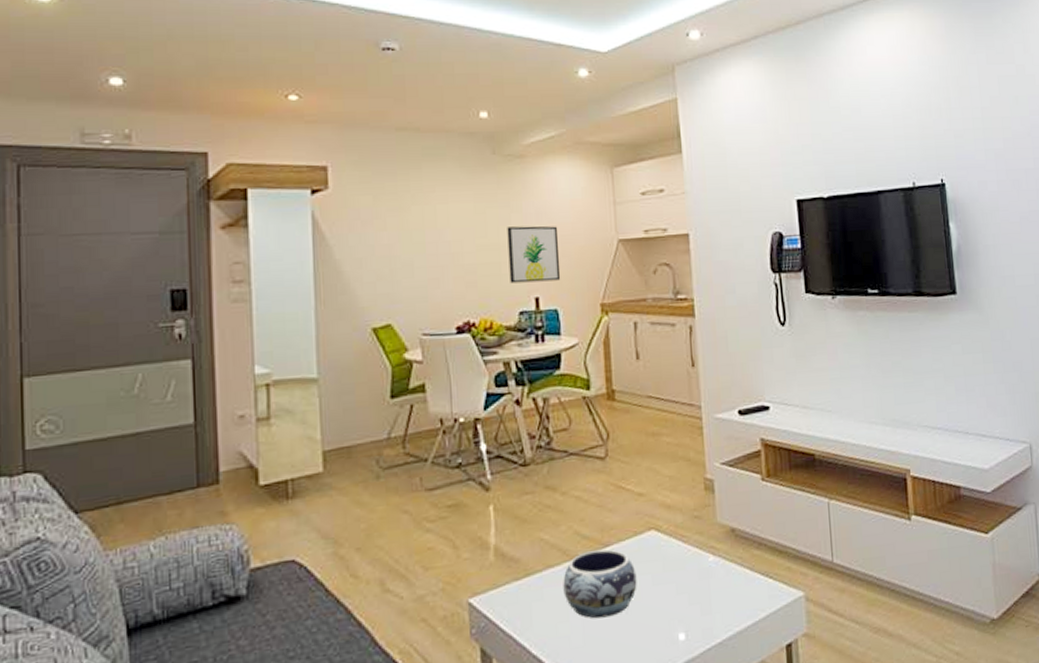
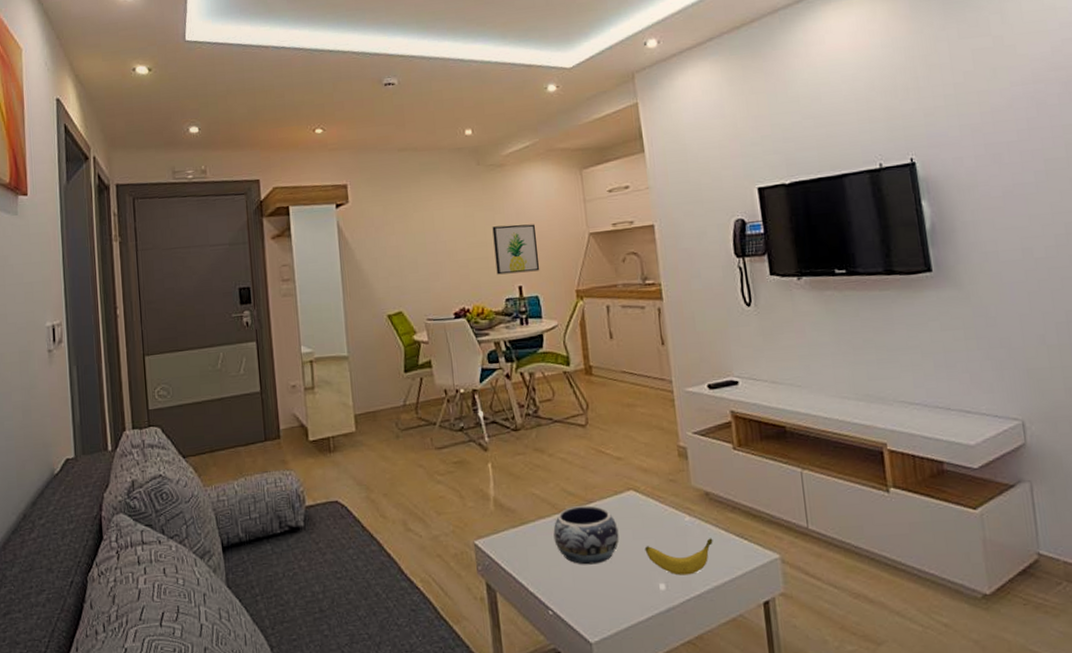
banana: none [664,578,737,623] -> present [644,538,713,576]

